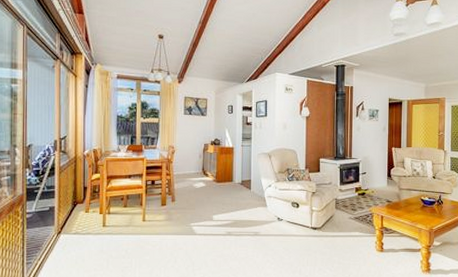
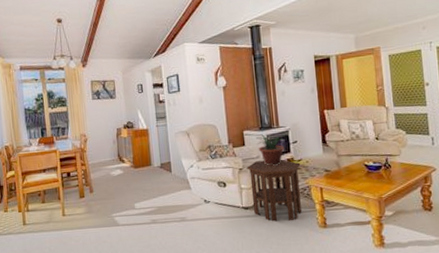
side table: none [319,187,367,244] -> present [247,159,302,222]
potted plant: none [330,163,356,192] -> present [256,134,285,166]

